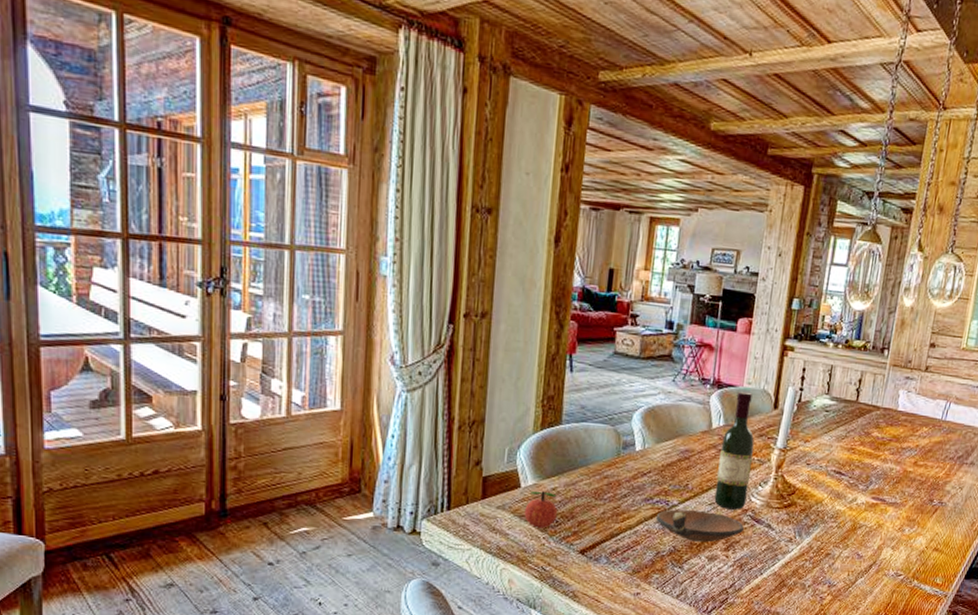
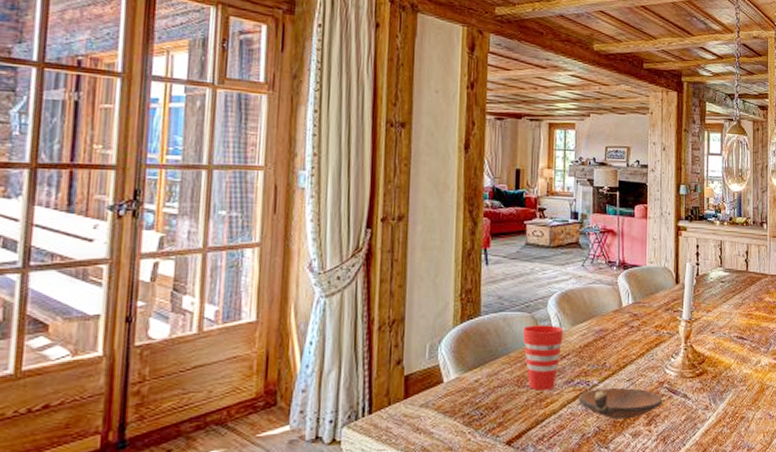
apple: present [524,491,558,528] -> none [448,384,482,423]
cup: none [603,438,647,506] -> present [523,325,563,391]
wine bottle: present [714,391,755,510] -> none [632,270,662,384]

